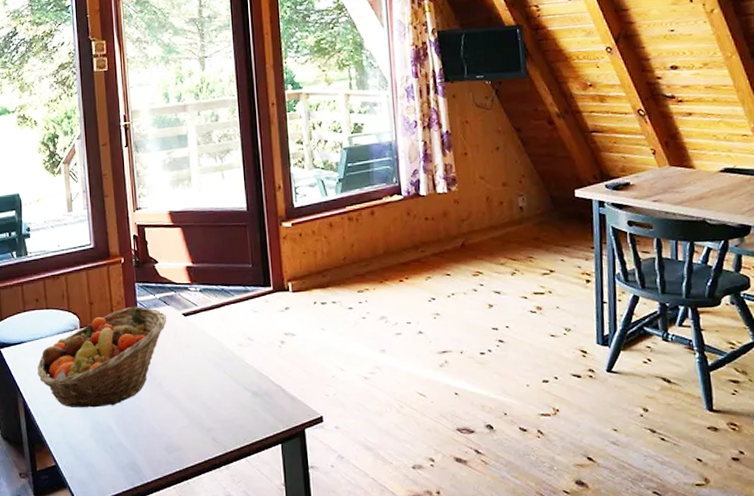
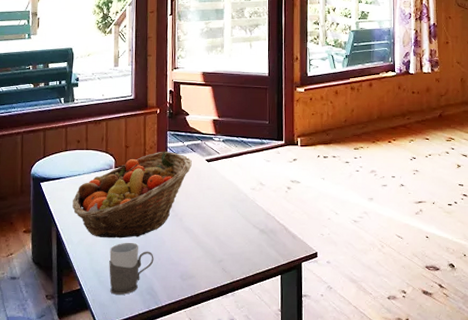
mug: none [83,411,134,471] -> present [109,242,154,295]

